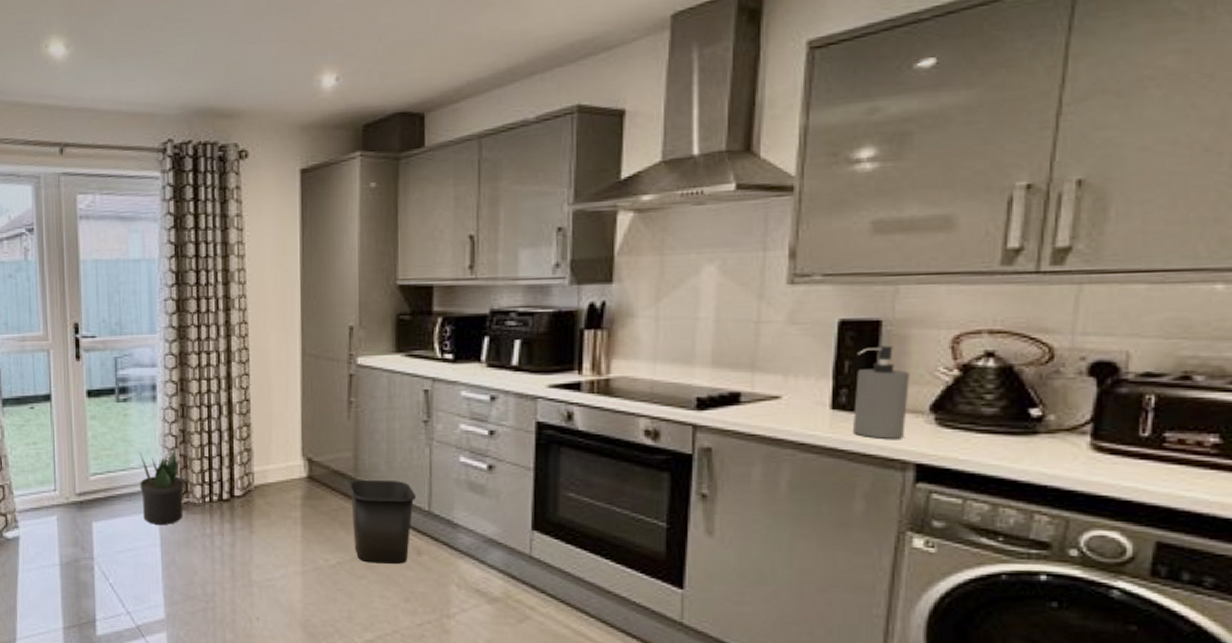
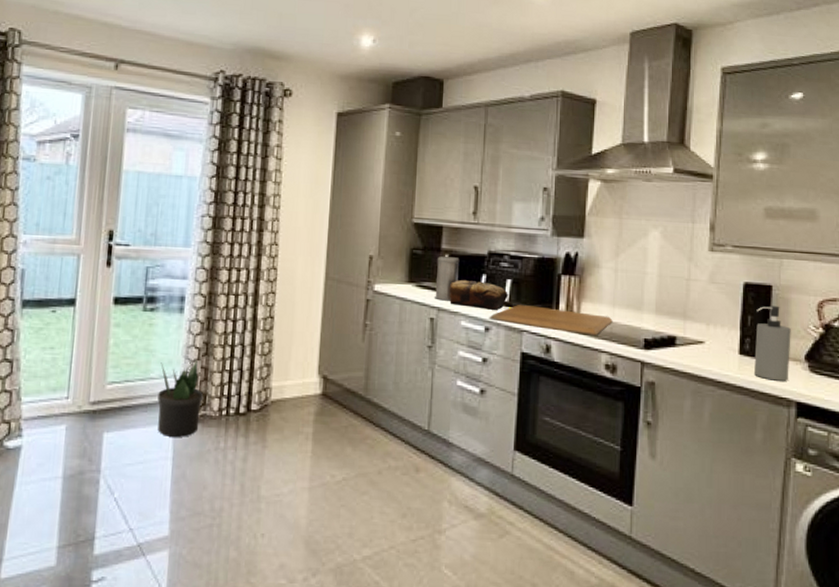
waste bin: present [348,480,416,564] -> none [358,399,417,481]
canister: none [428,320,456,370] -> present [435,256,460,301]
bread loaf: none [446,344,517,376] -> present [450,279,508,310]
chopping board: none [494,367,654,398] -> present [489,304,613,336]

